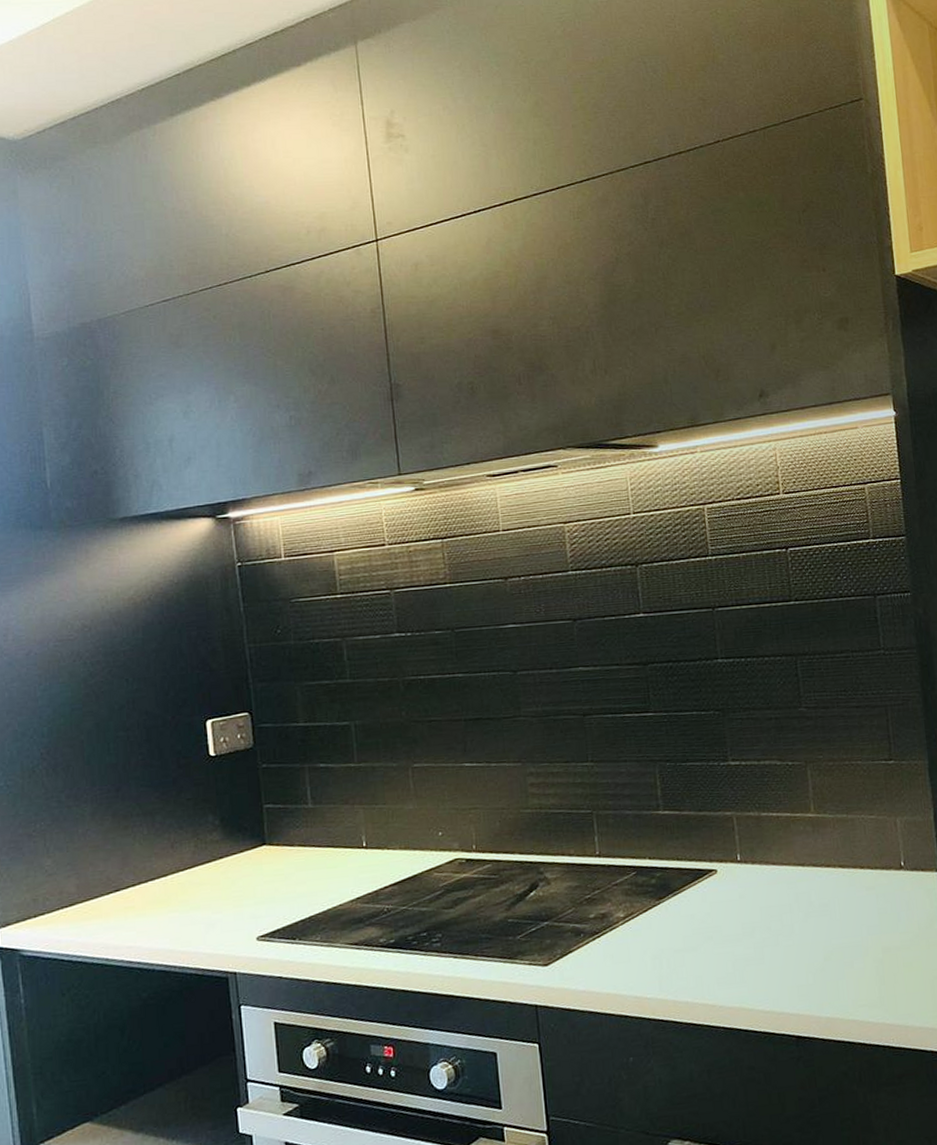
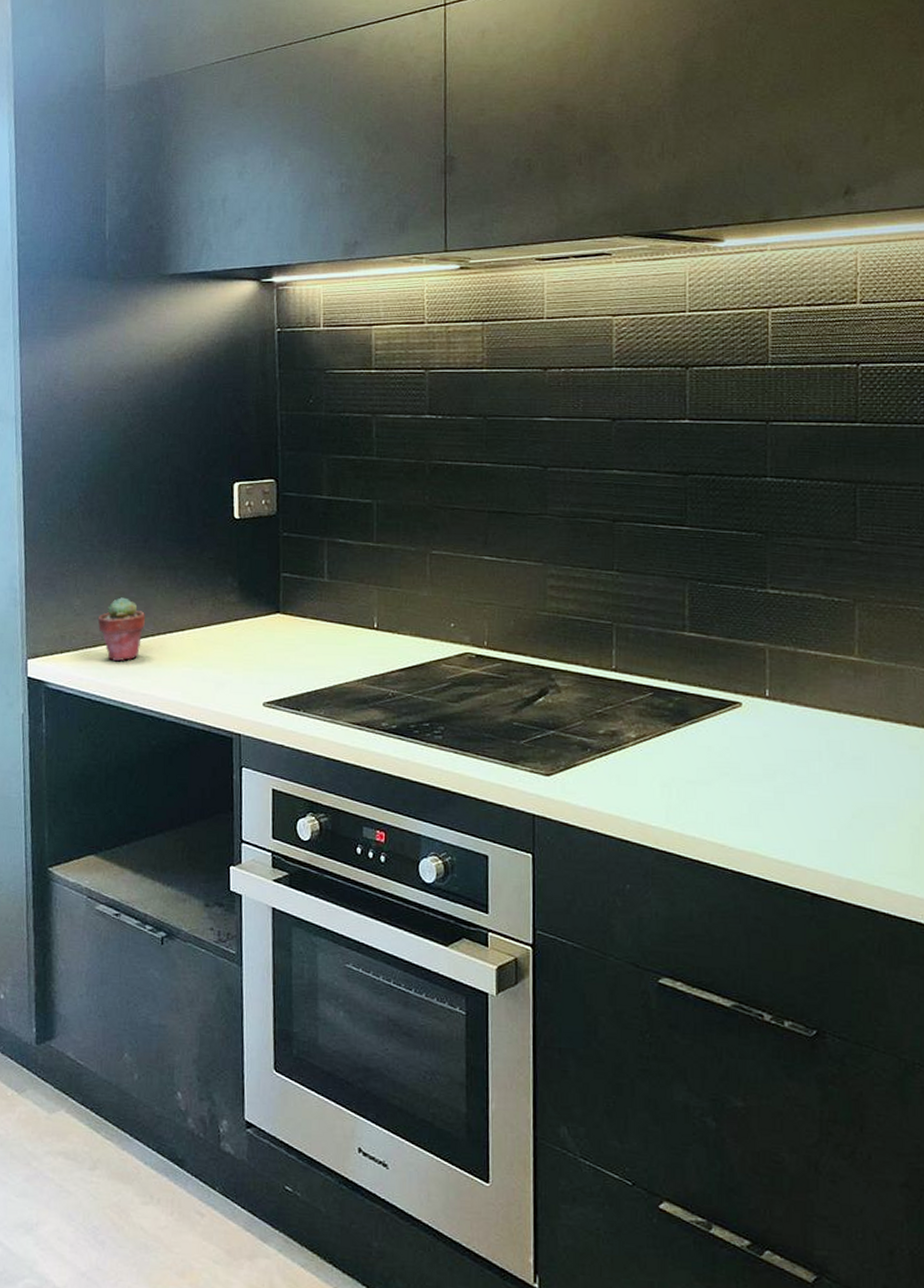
potted succulent: none [72,850,125,917] -> present [97,597,146,661]

